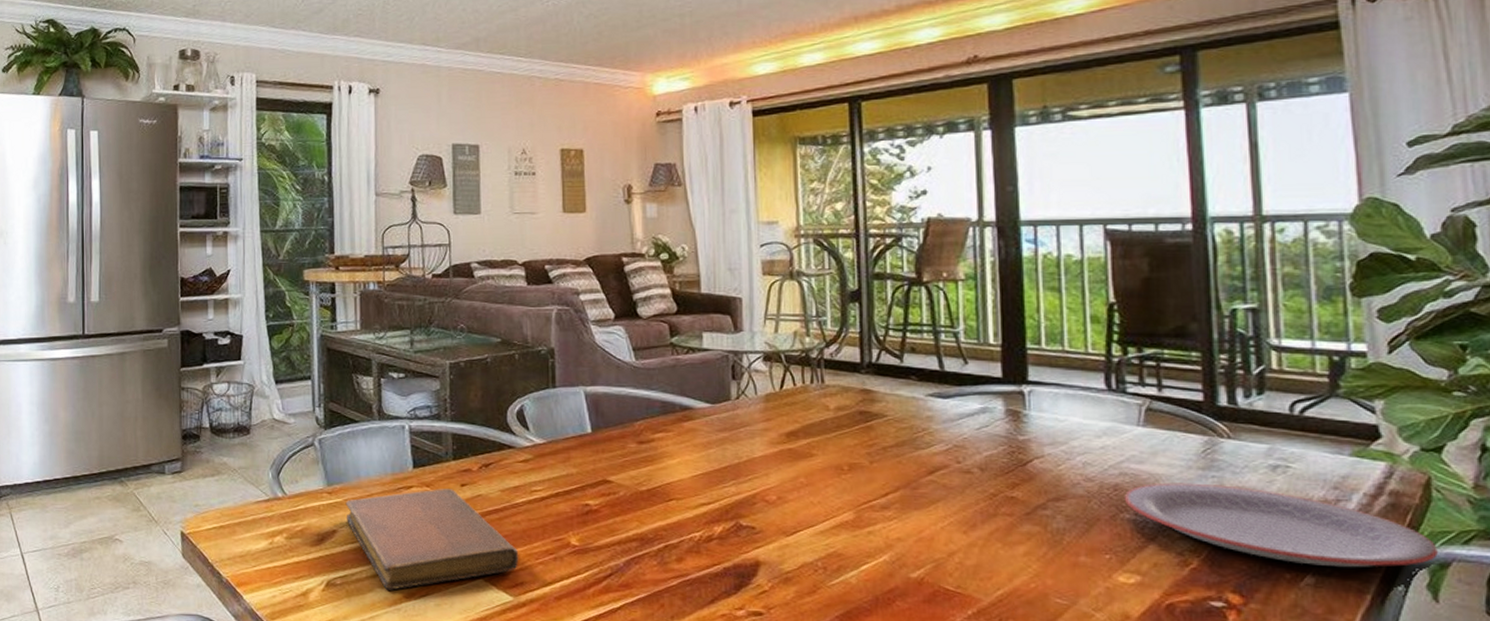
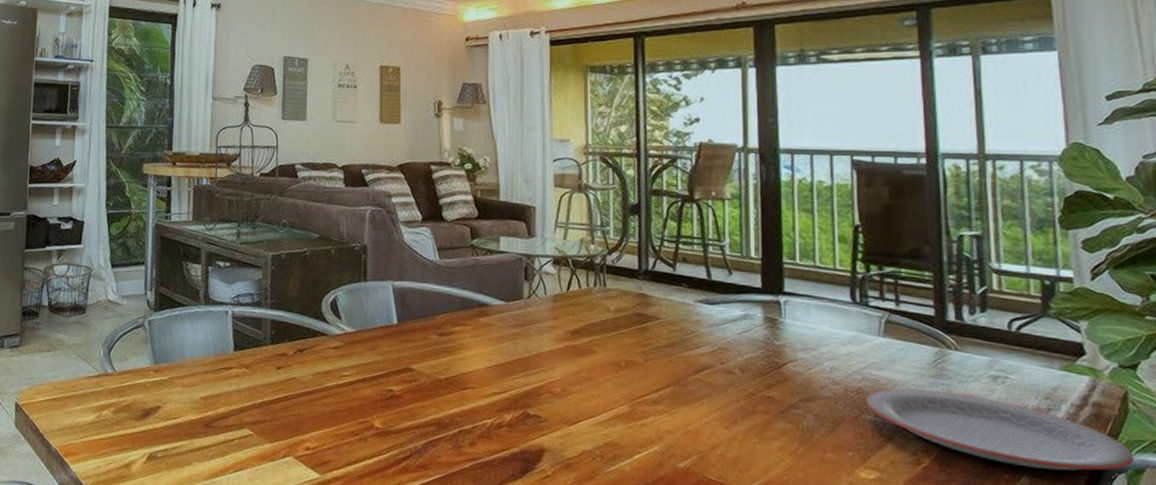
notebook: present [345,489,519,590] -> none [170,371,327,465]

